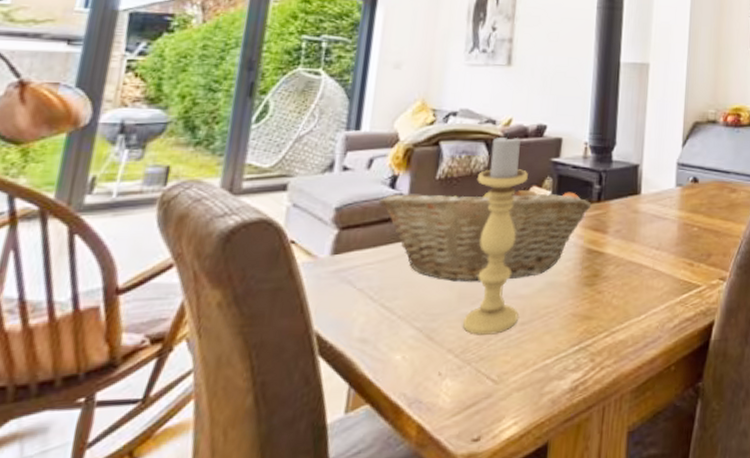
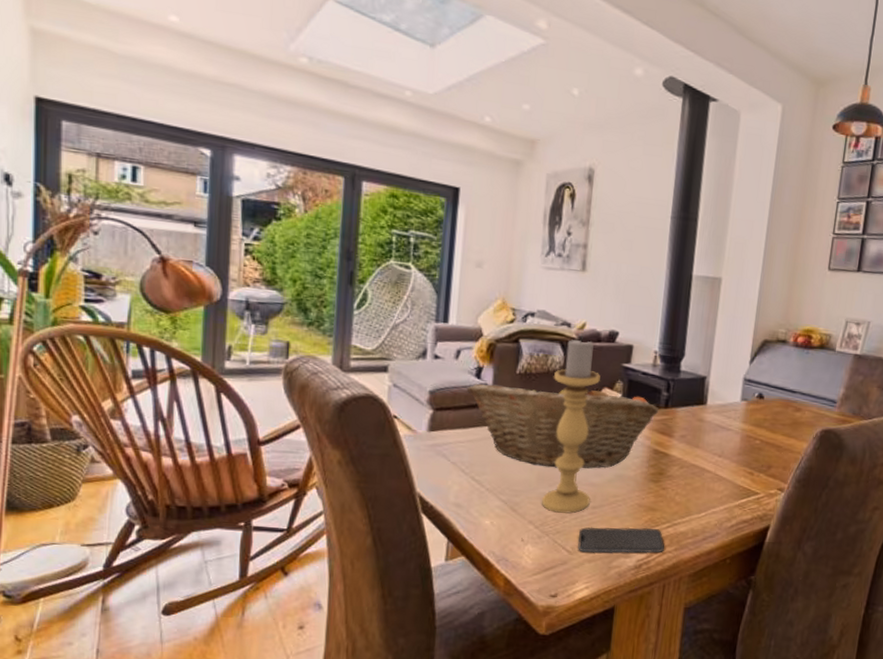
smartphone: none [505,340,602,380] -> present [578,527,664,553]

